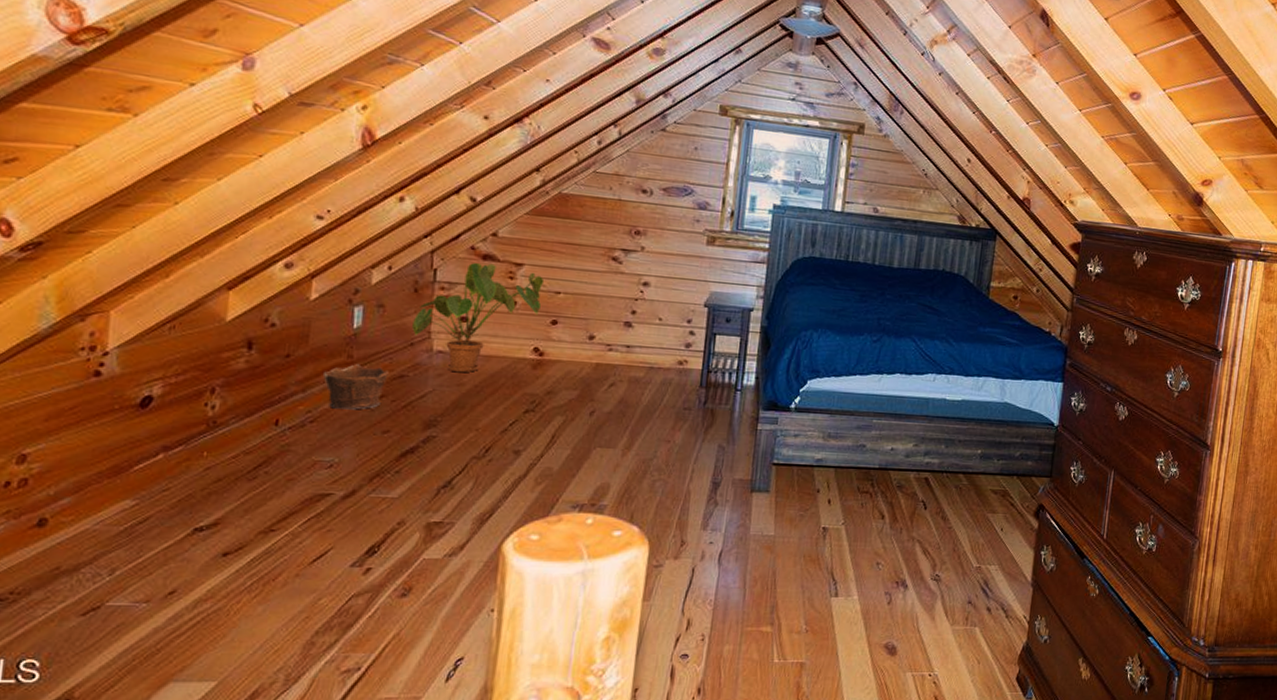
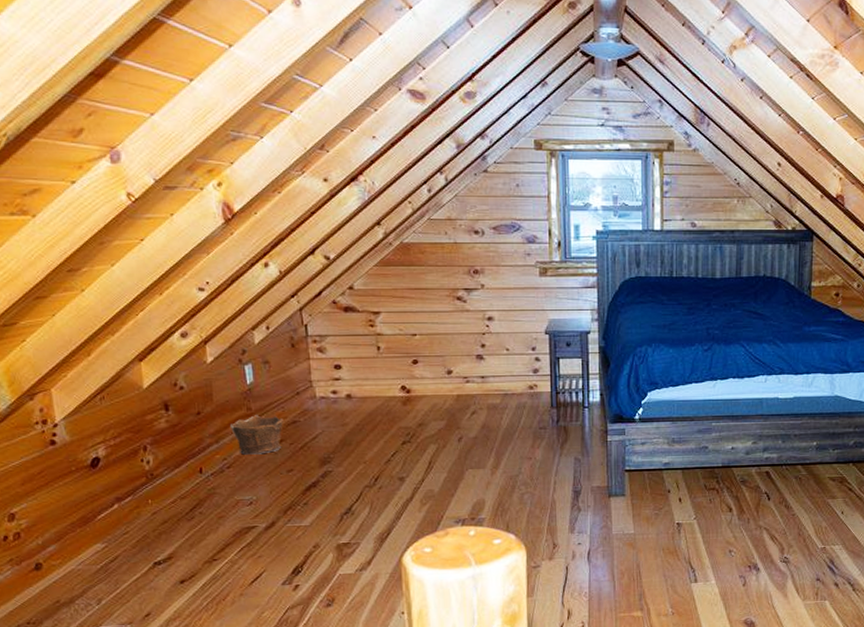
house plant: present [412,263,545,373] -> none [295,314,401,415]

